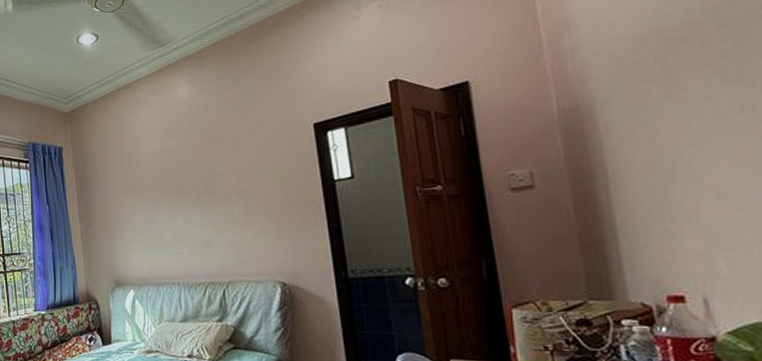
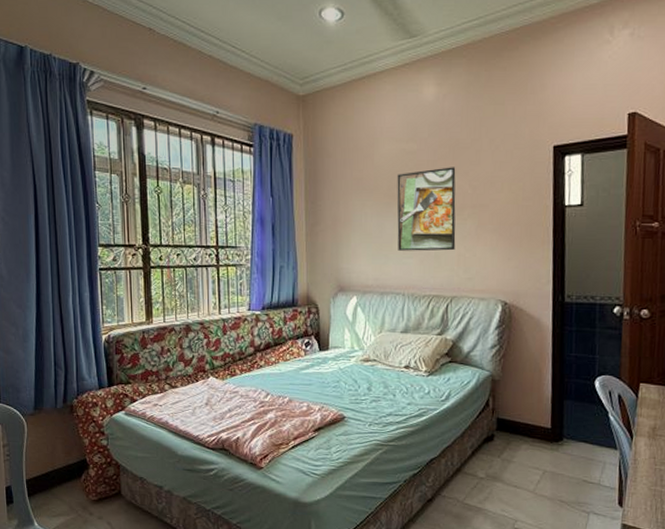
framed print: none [161,157,226,242] -> present [397,167,456,251]

